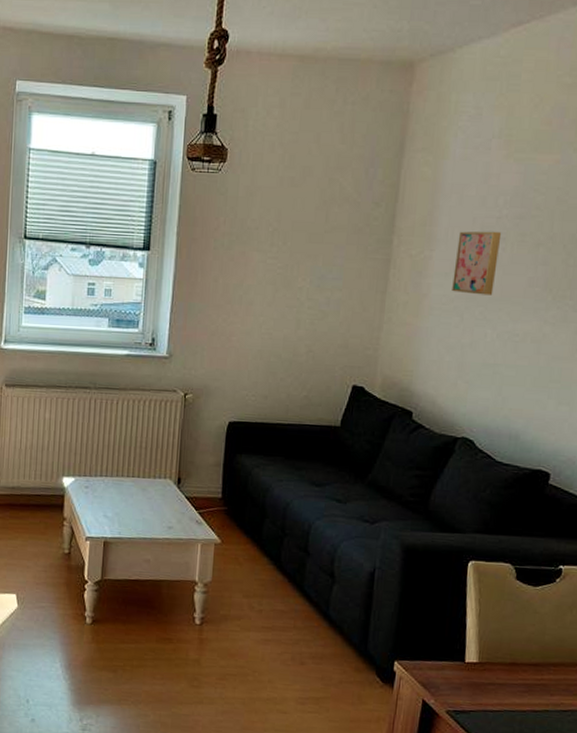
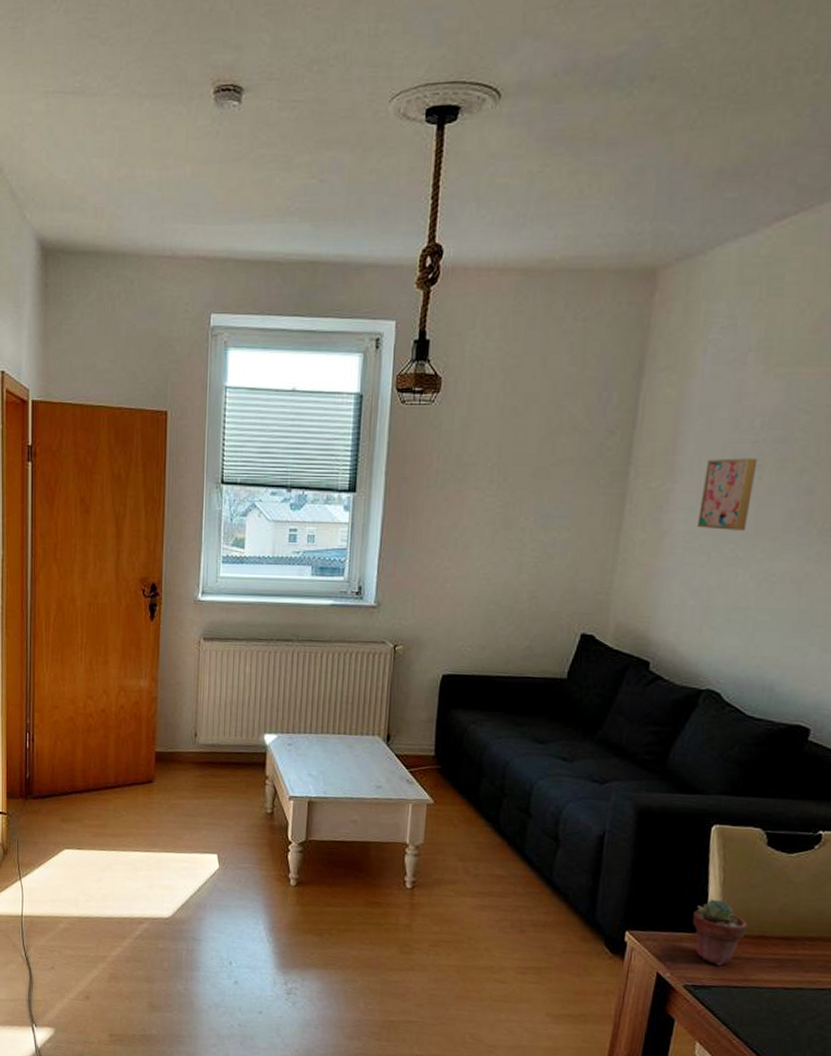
potted succulent: none [453,629,500,692] -> present [692,898,747,966]

